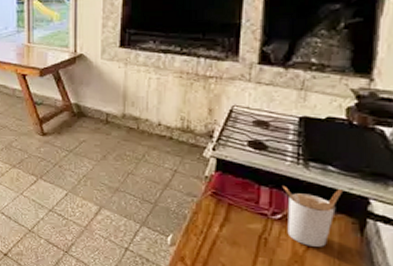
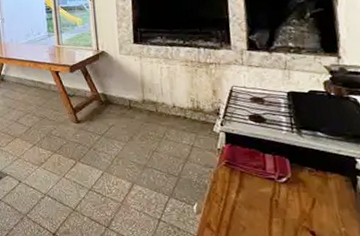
utensil holder: present [282,185,343,247] -> none [283,152,333,204]

